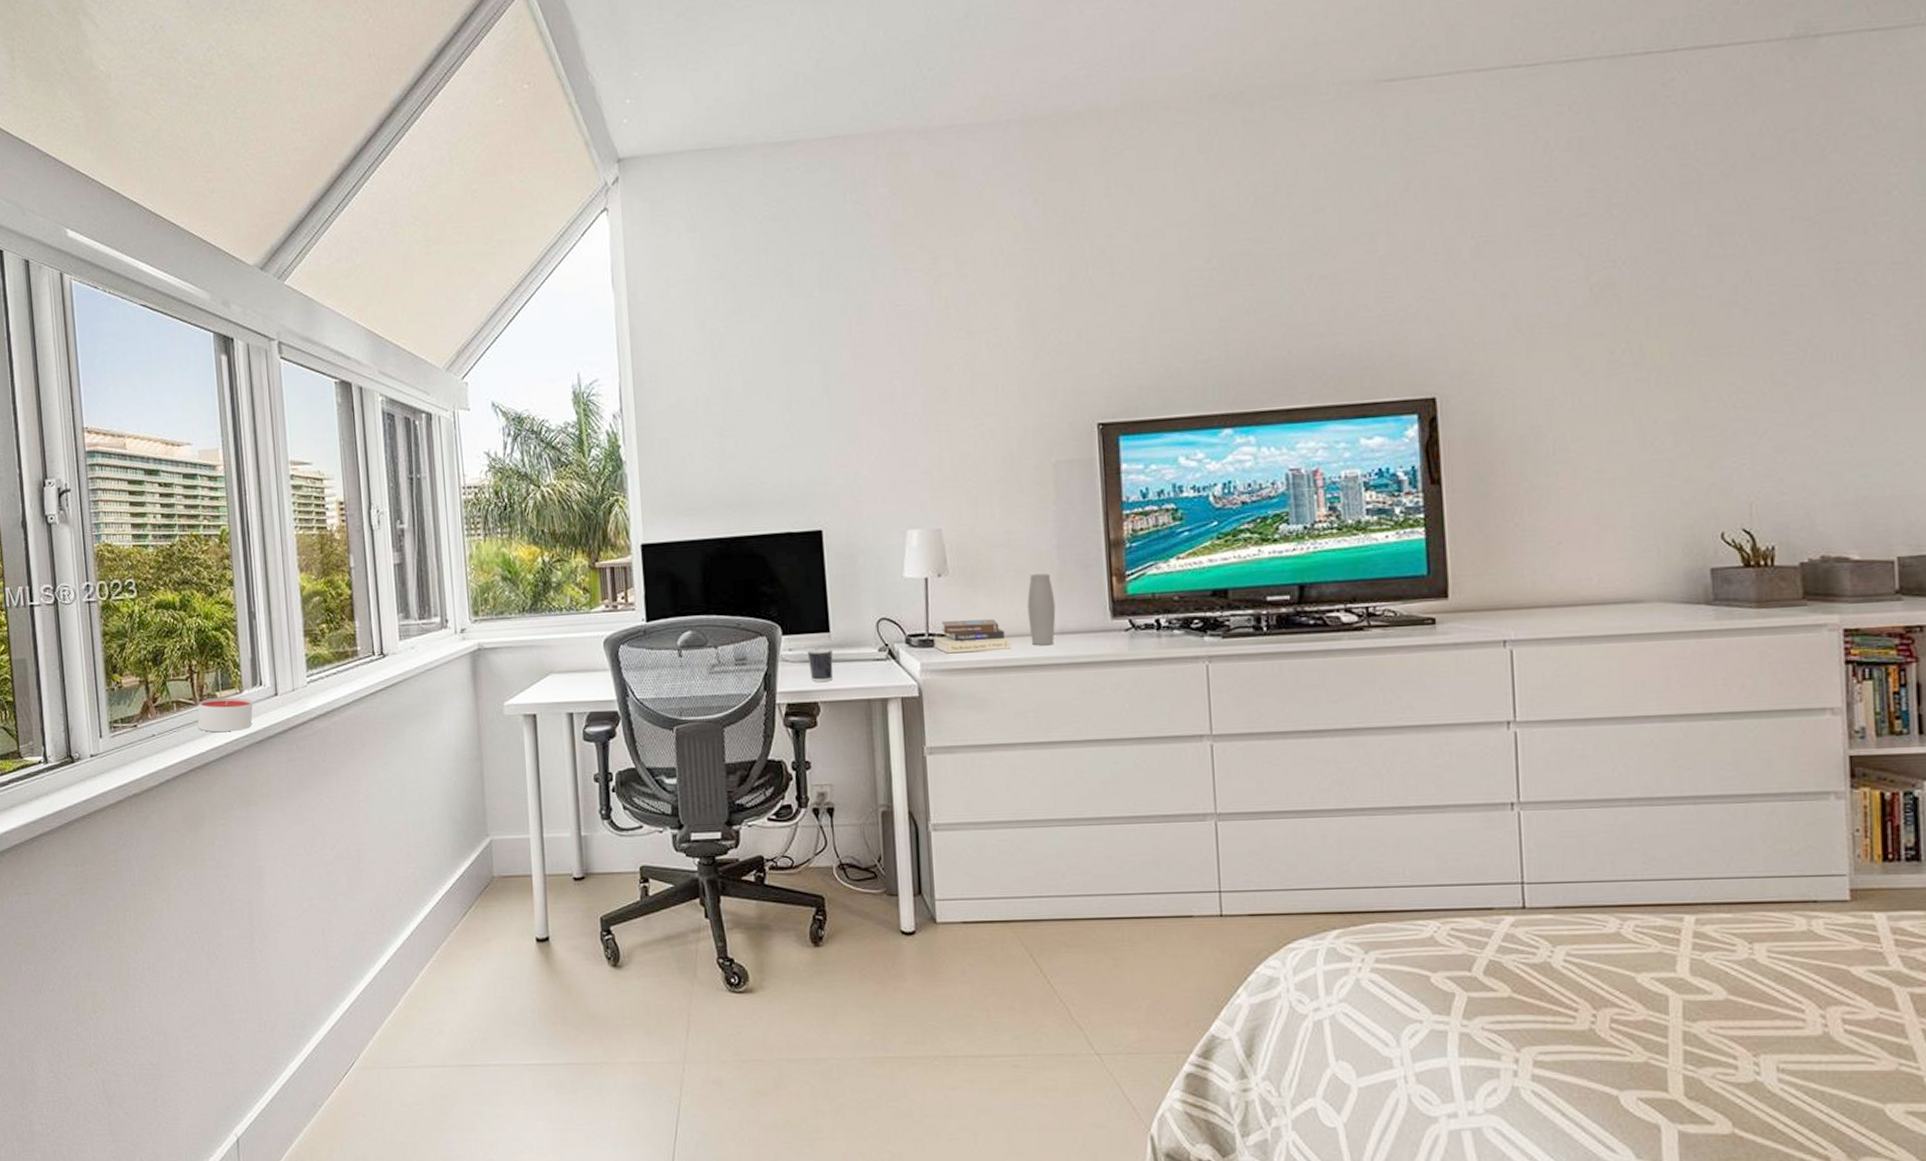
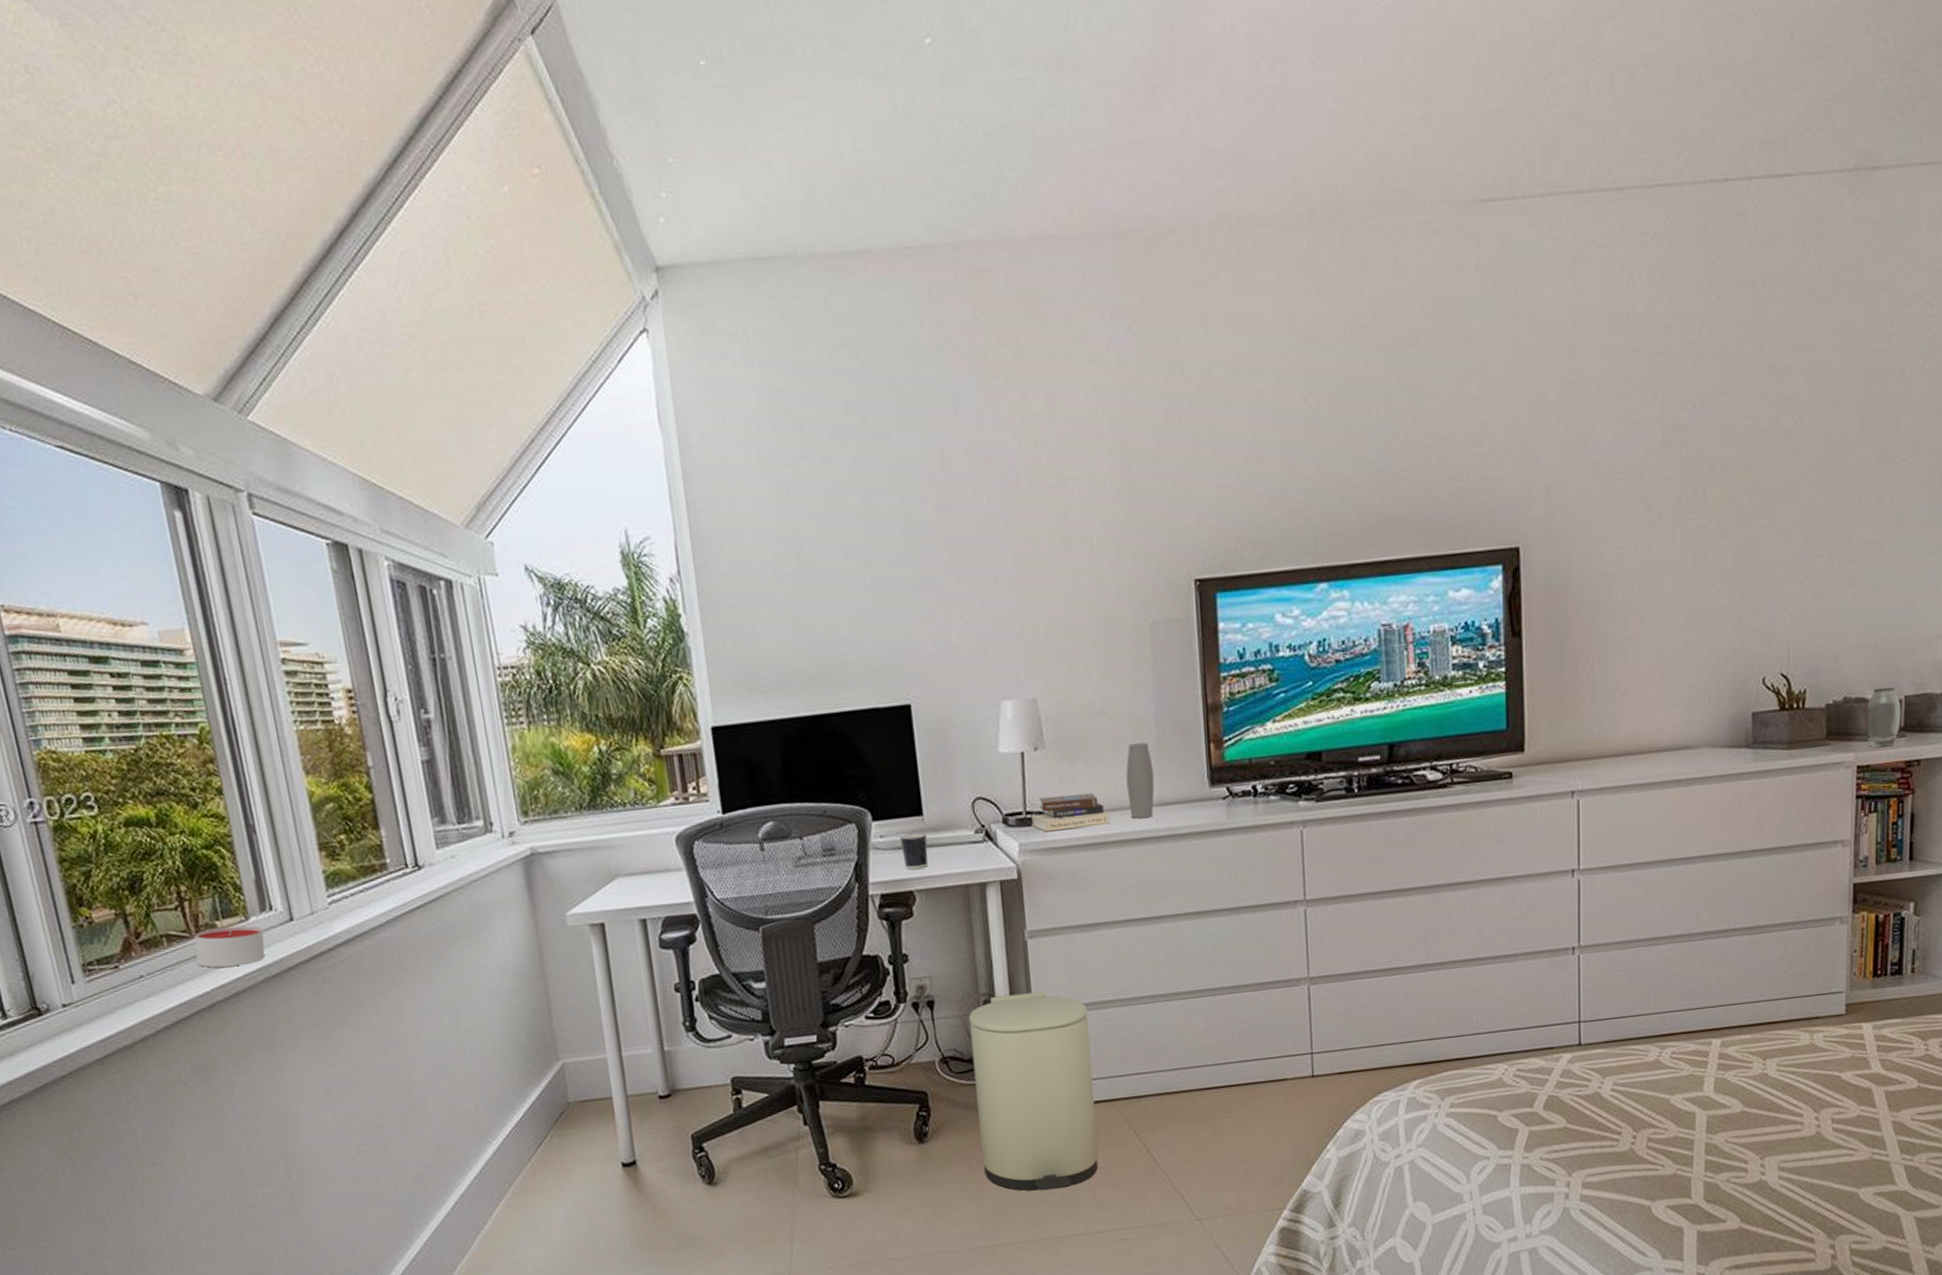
pedal bin: none [867,807,993,1007] -> present [969,991,1099,1191]
vase: none [1849,547,1895,611] -> present [1865,687,1902,747]

